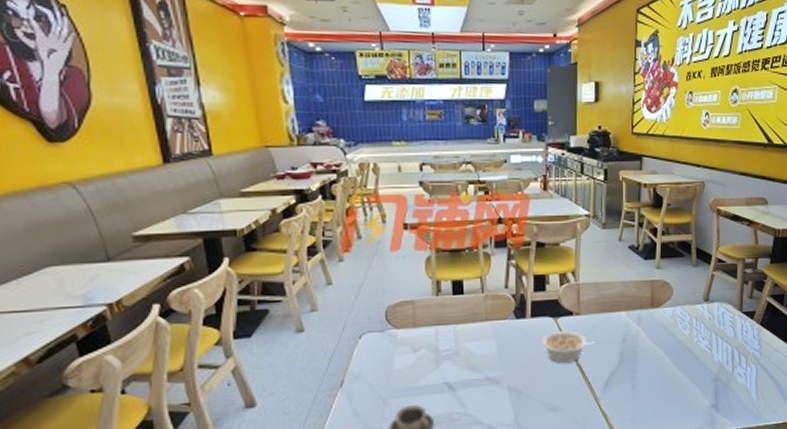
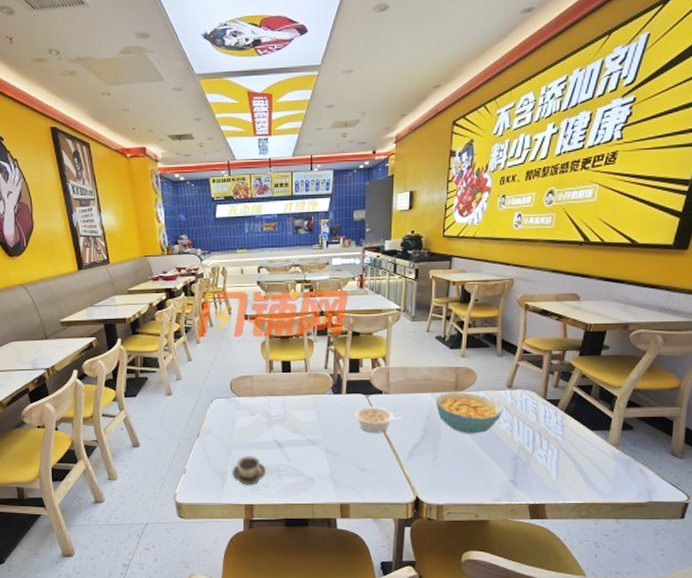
cereal bowl: none [631,308,701,357] -> present [435,392,503,434]

